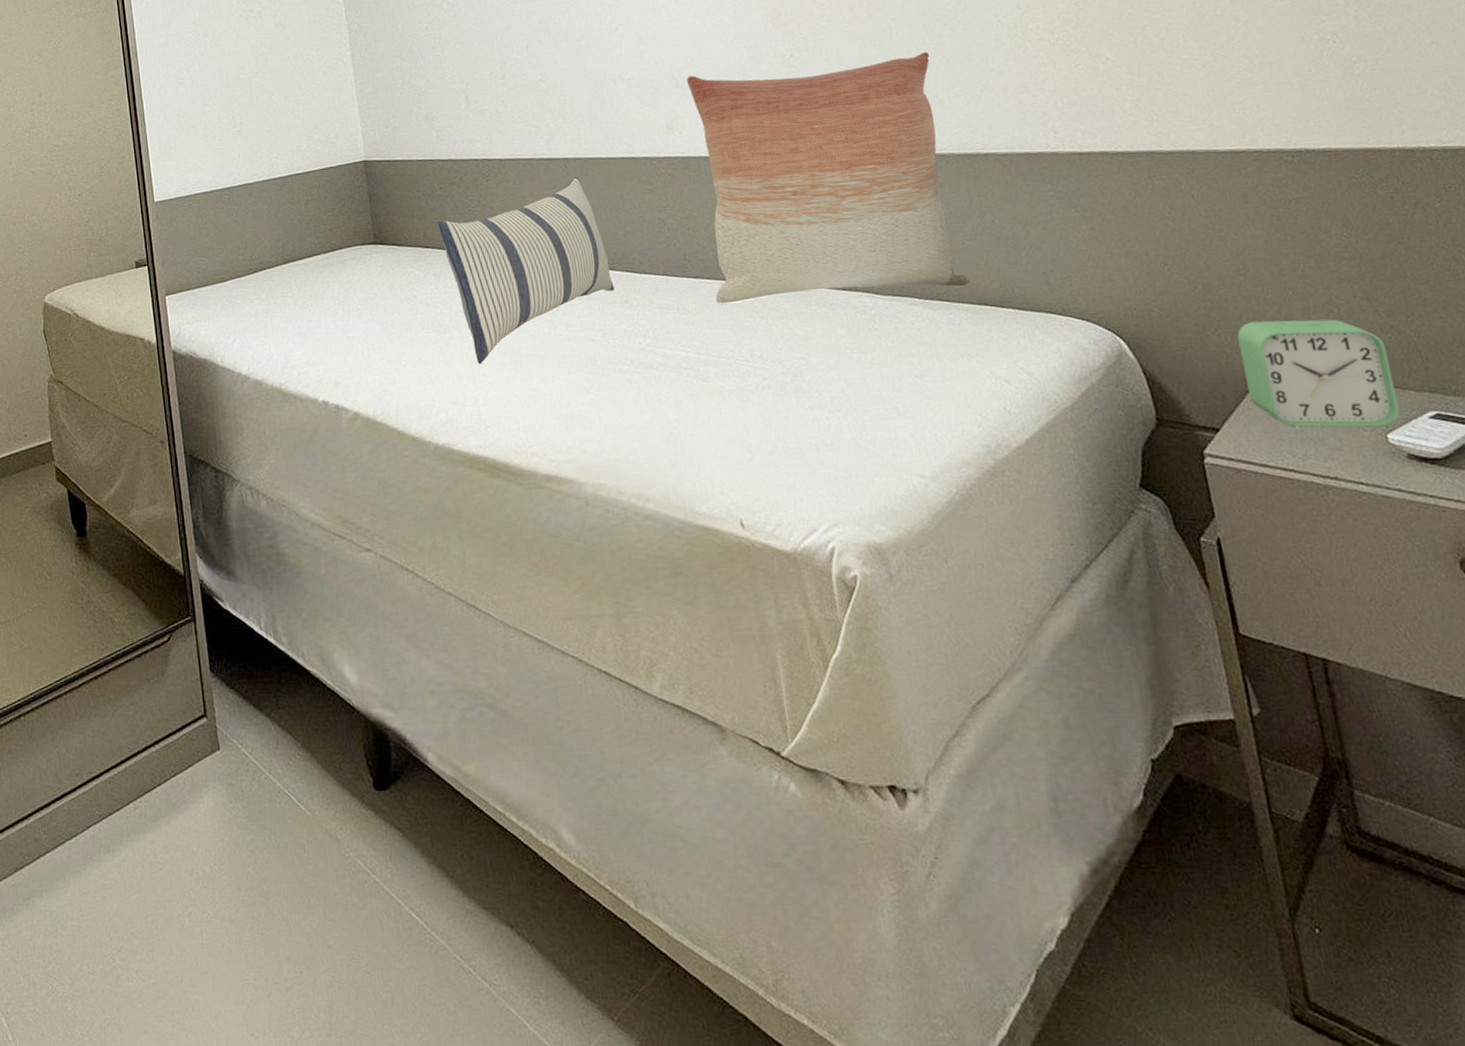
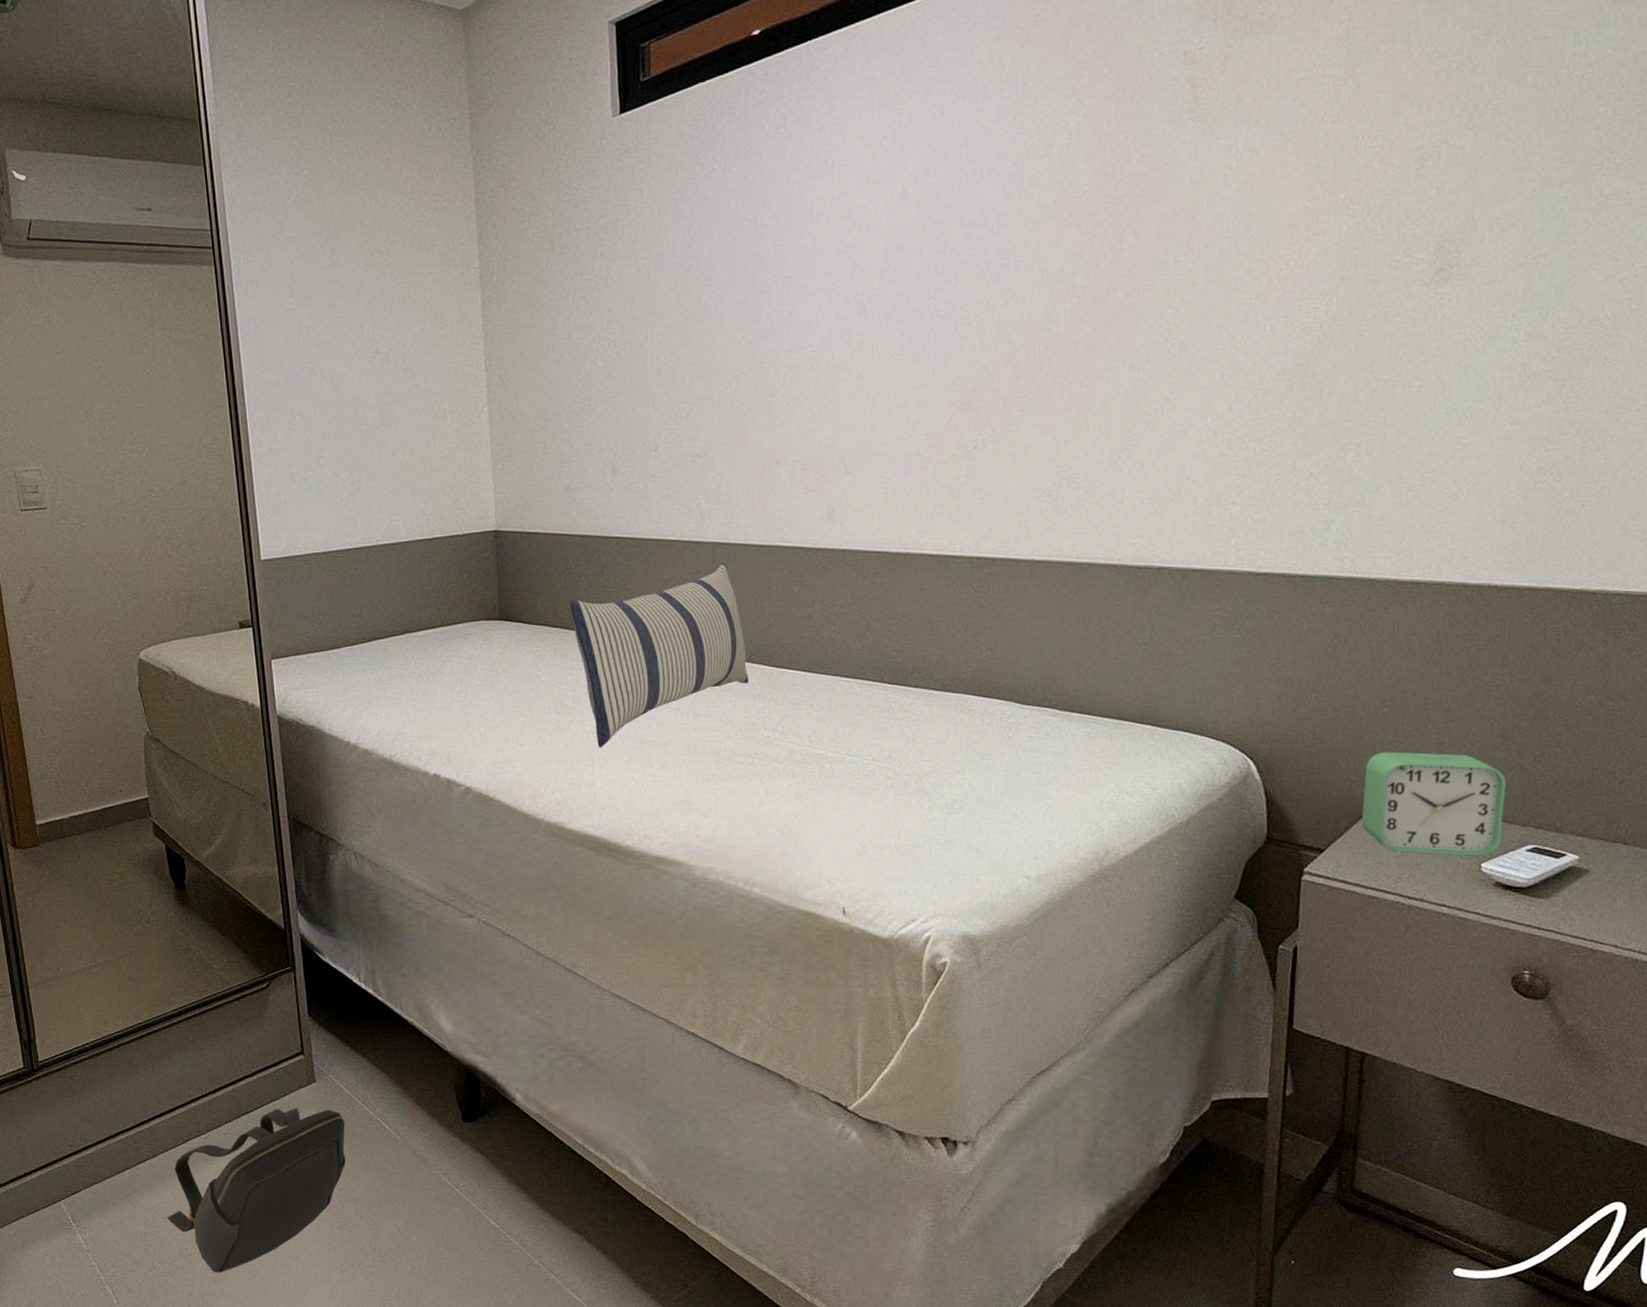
backpack: none [67,780,255,996] -> present [167,1107,347,1273]
pillow: present [686,51,971,304] -> none [852,453,1124,703]

